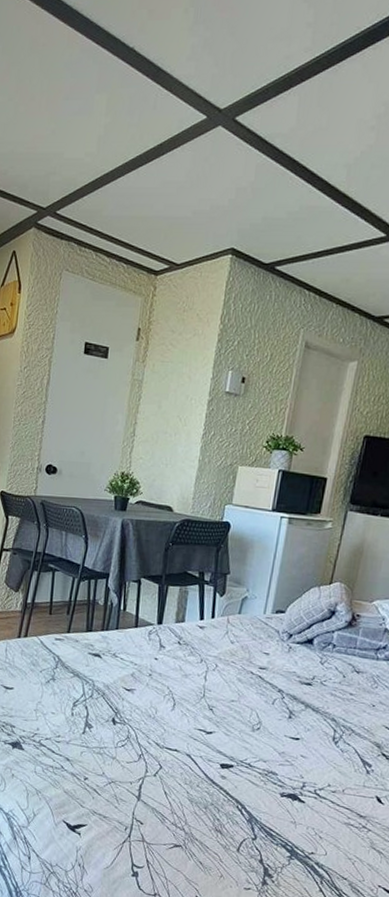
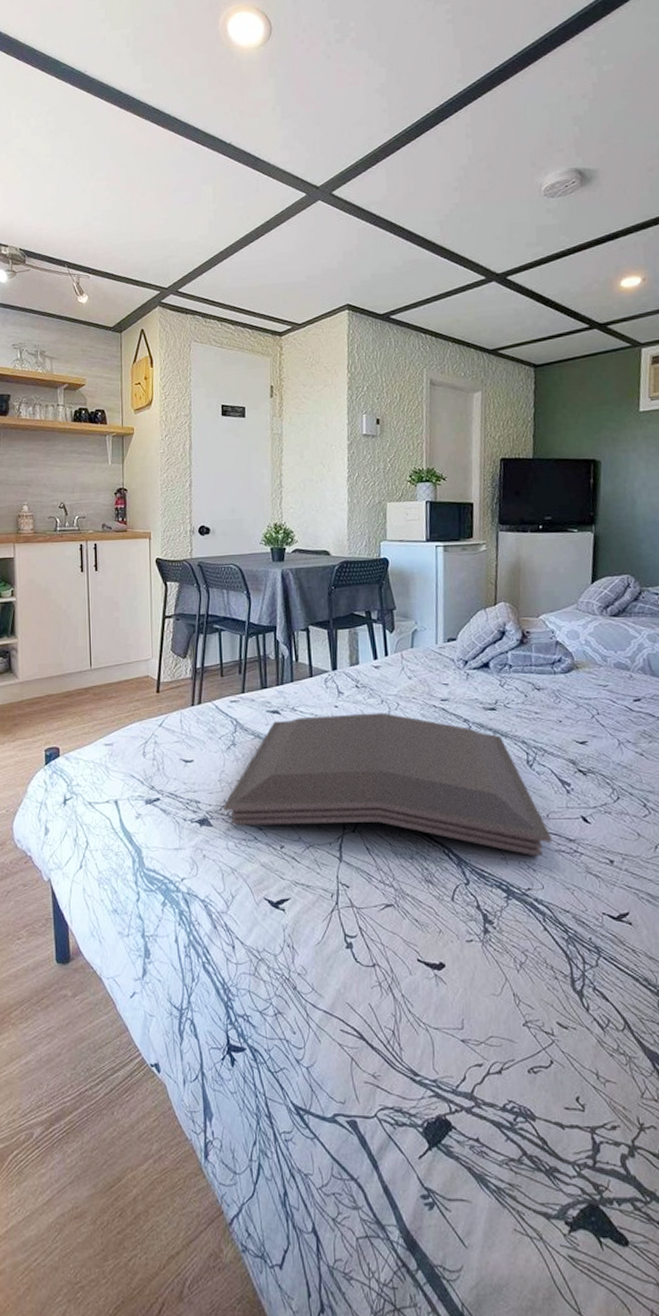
serving tray: none [36,664,343,826] -> present [224,712,552,857]

